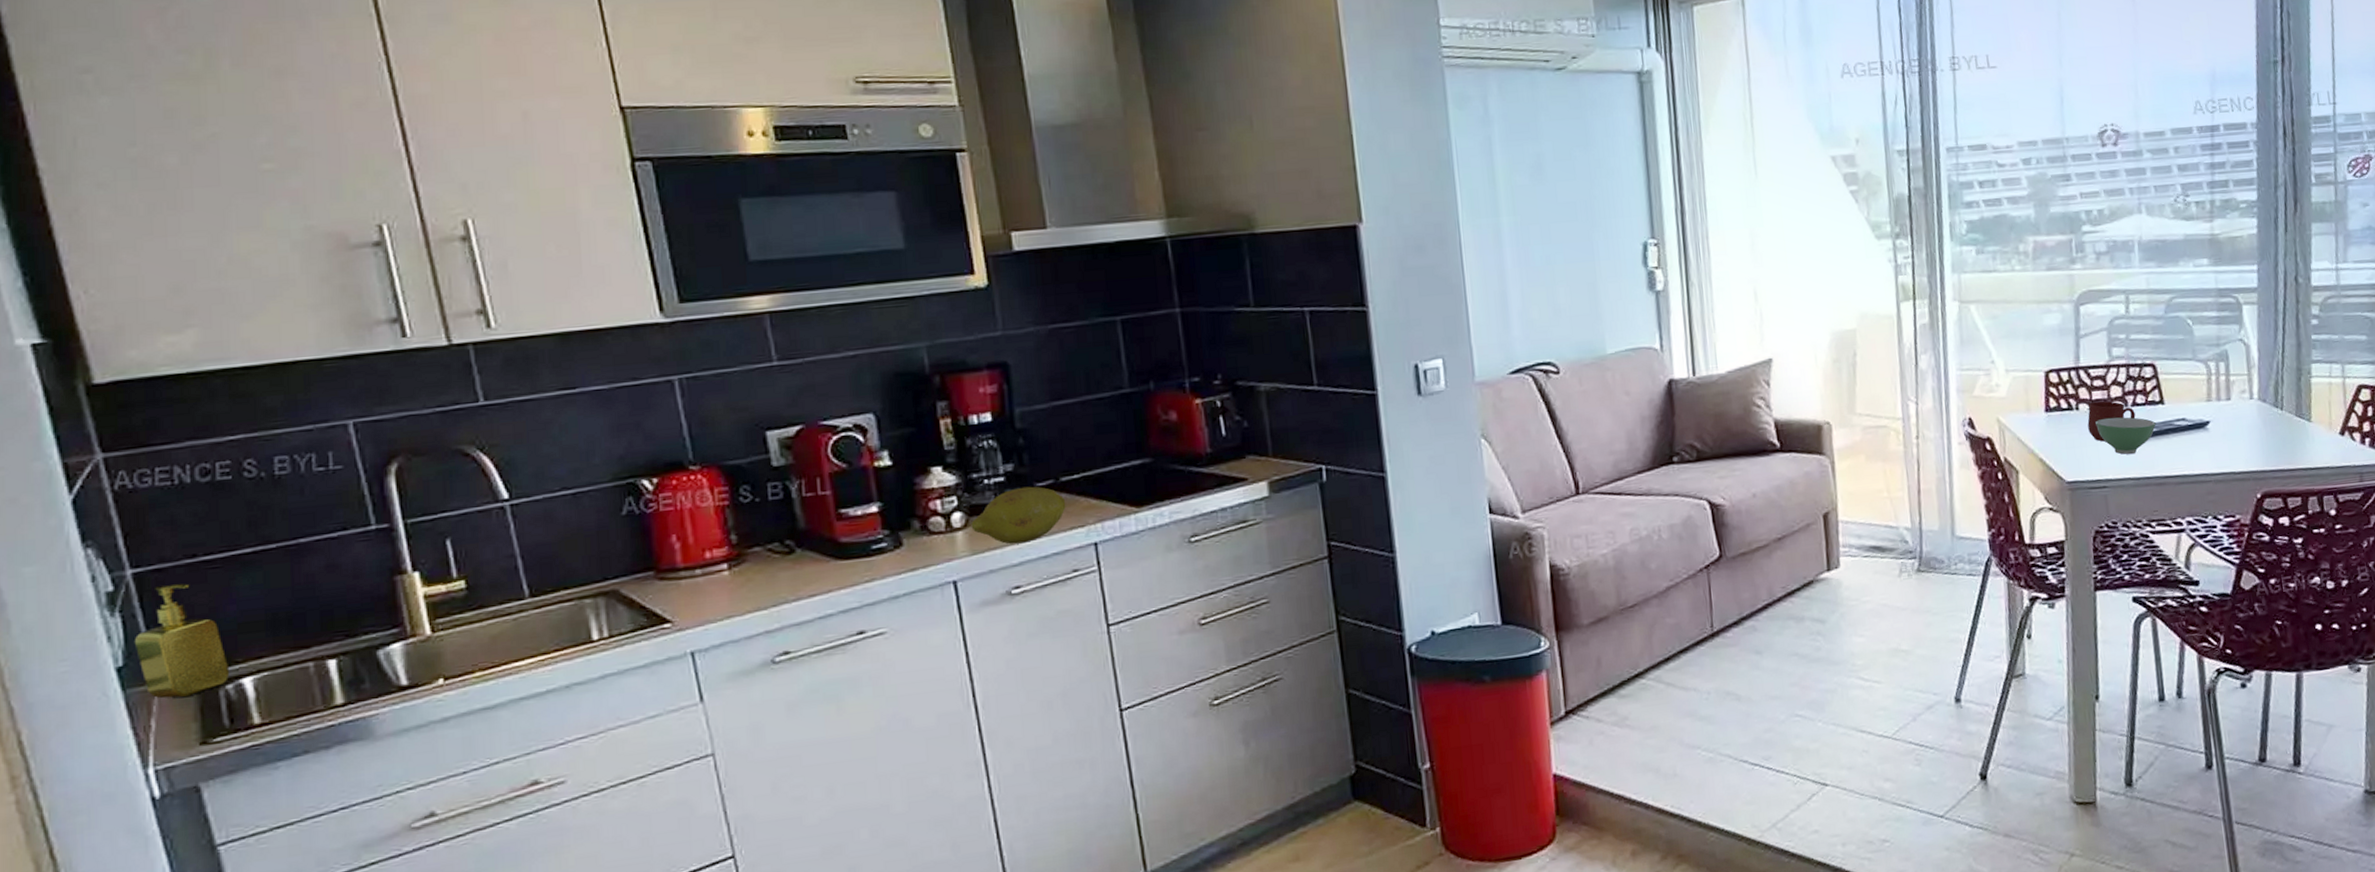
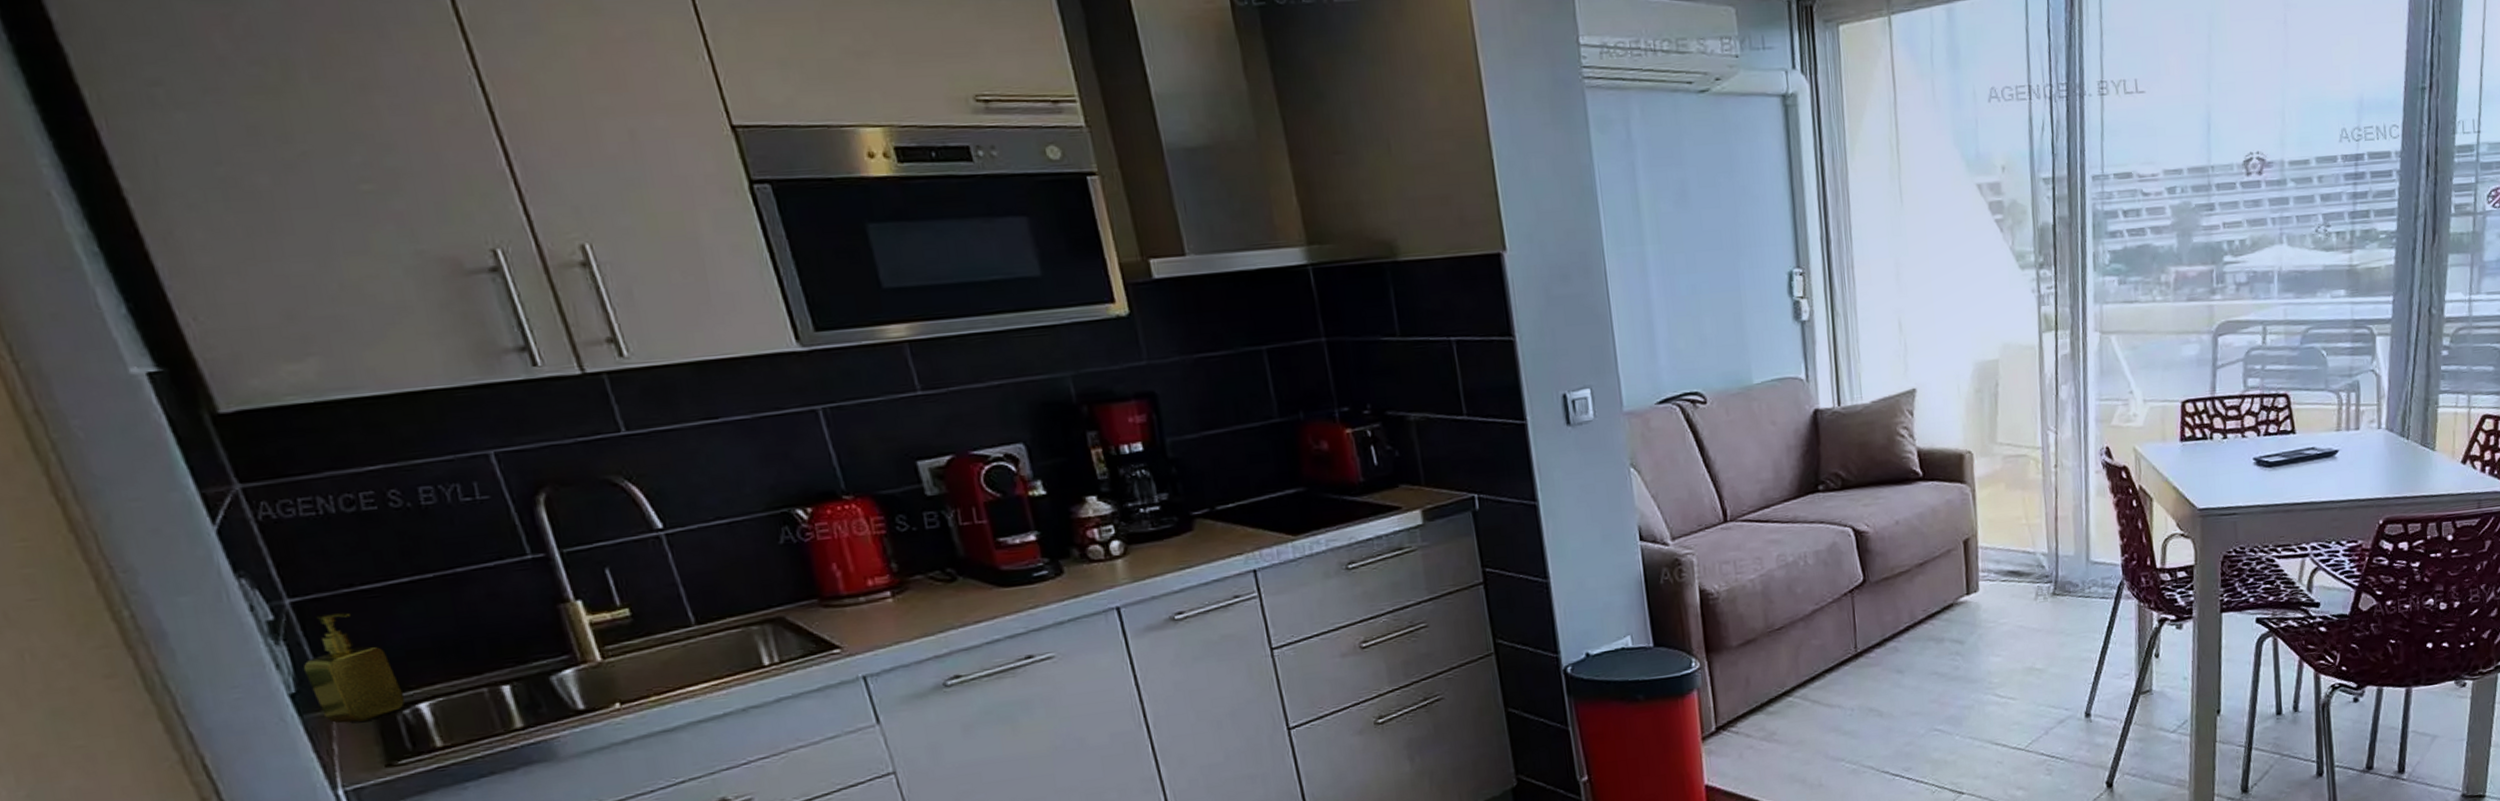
fruit: present [971,486,1066,545] -> none [1129,515,1223,572]
mug: present [2087,401,2136,442] -> none [2220,430,2267,470]
bowl: present [2095,417,2156,455] -> none [2228,446,2287,483]

